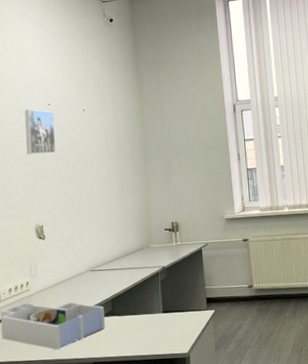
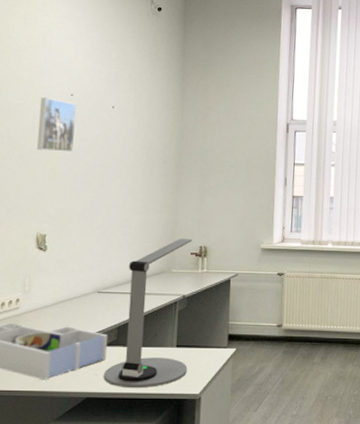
desk lamp: none [105,216,175,352] -> present [104,238,193,389]

